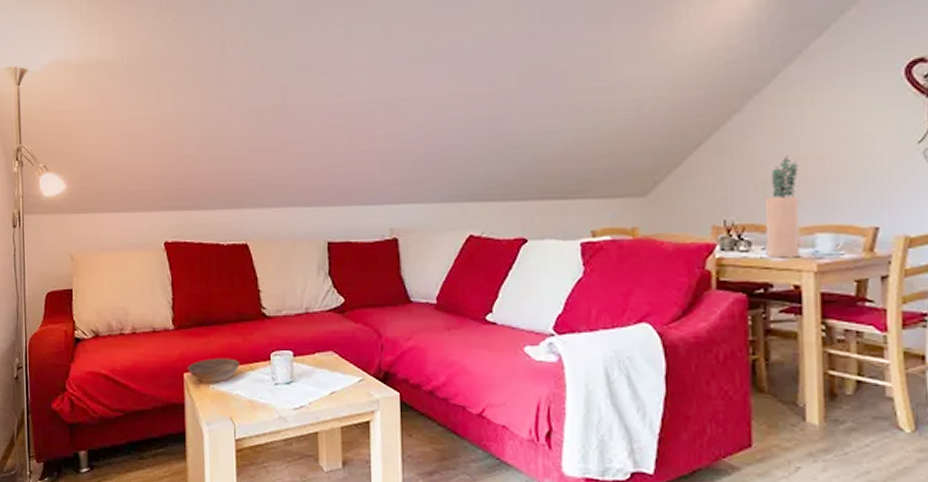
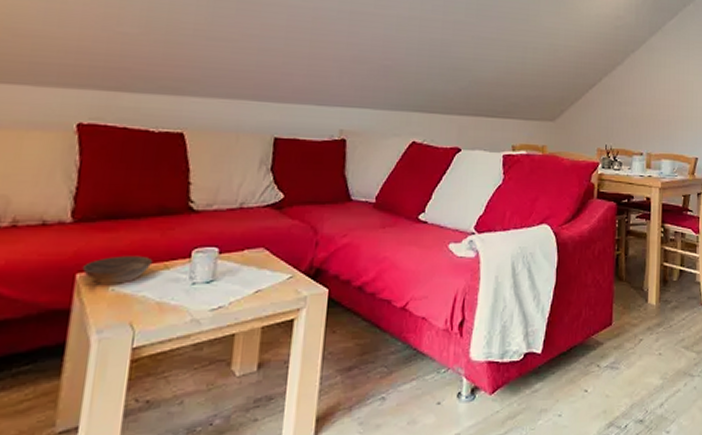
vase: present [764,155,800,259] -> none [631,100,654,177]

